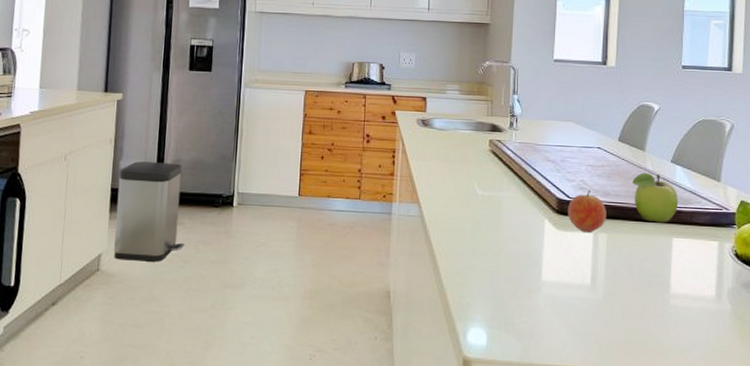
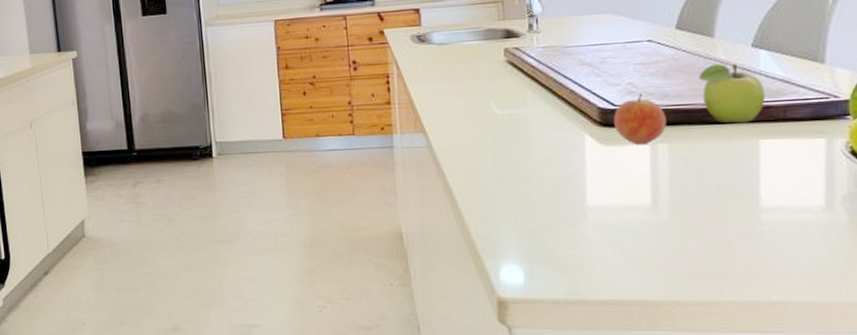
pedal bin: present [114,161,185,262] -> none [87,118,168,224]

